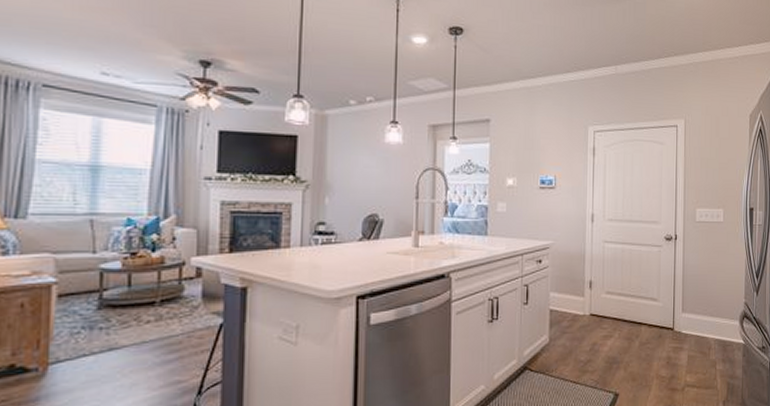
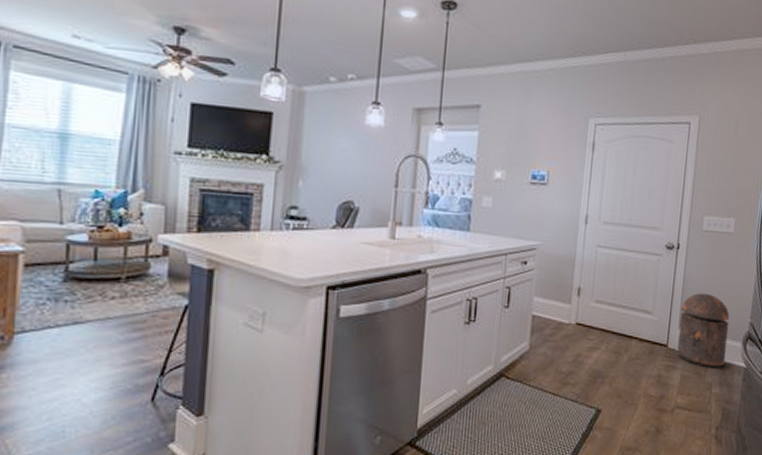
trash can: none [682,278,726,347] -> present [676,293,730,368]

